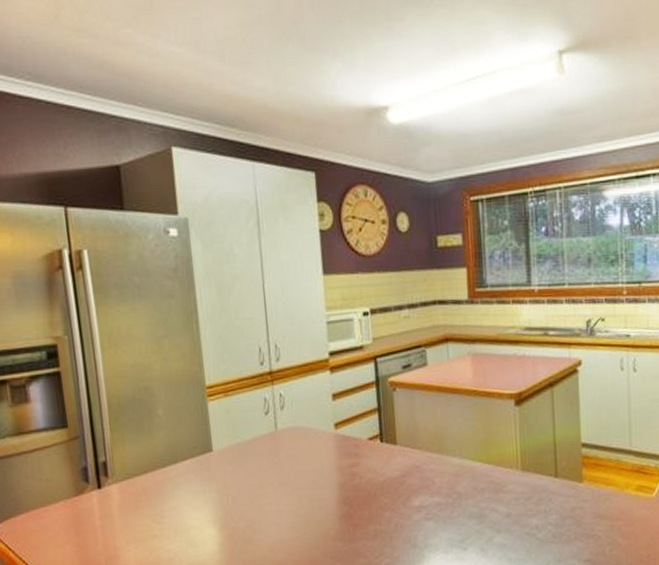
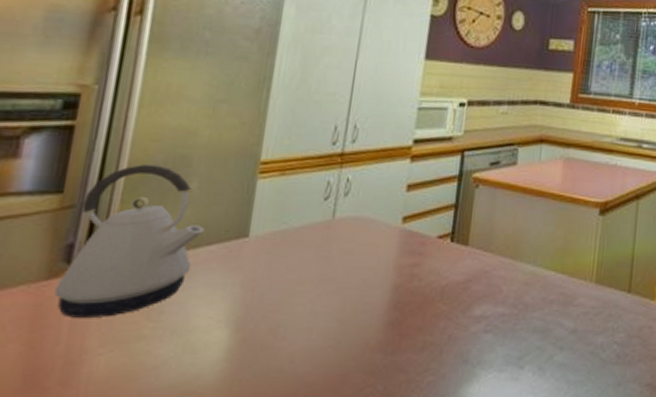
kettle: none [83,398,178,524] -> present [53,165,204,318]

